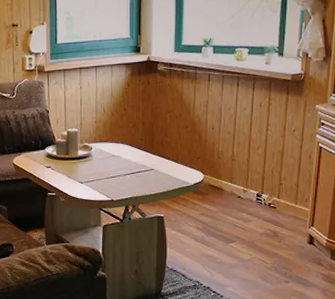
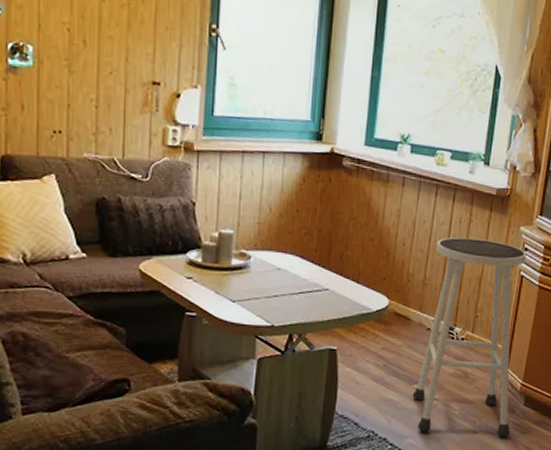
stool: none [229,119,323,286] -> present [412,237,526,437]

